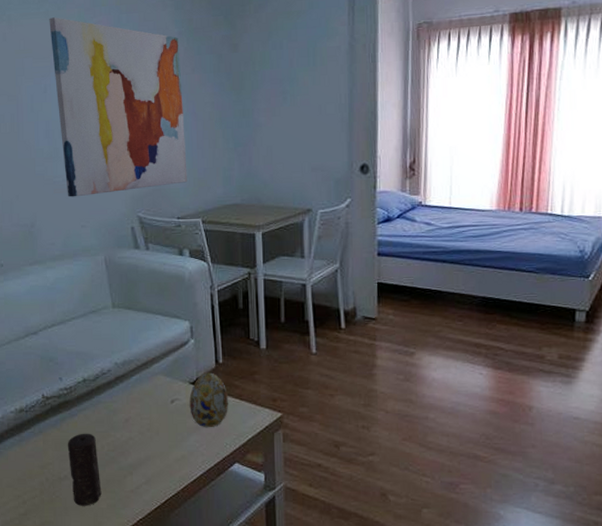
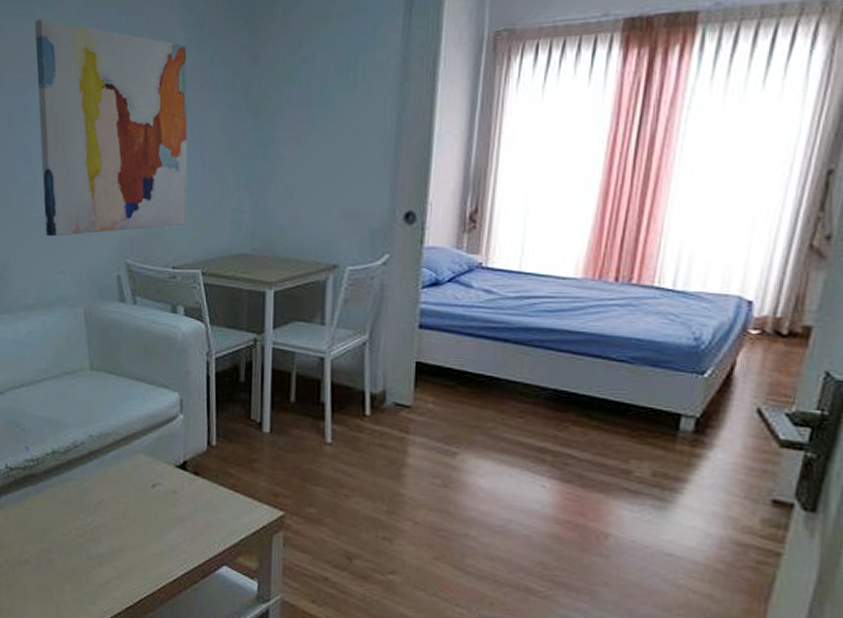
candle: present [67,433,102,506] -> none [30,512,67,597]
decorative egg: present [189,372,229,428] -> none [173,455,221,521]

